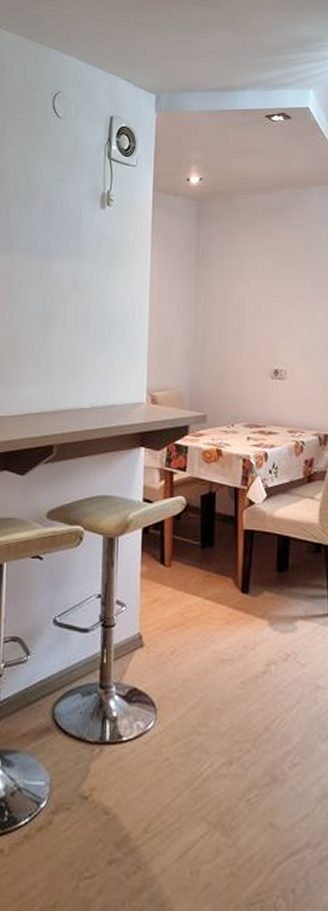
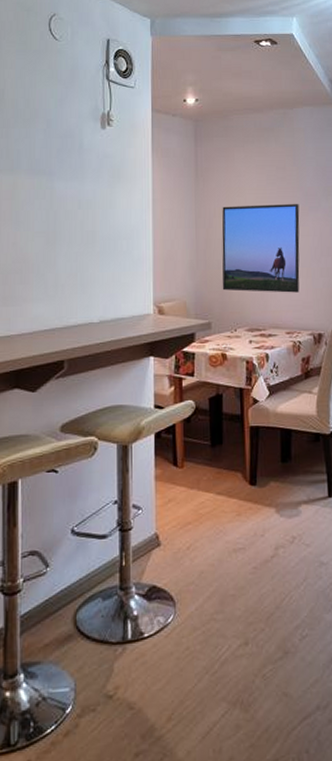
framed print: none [220,291,308,388] -> present [222,204,300,293]

